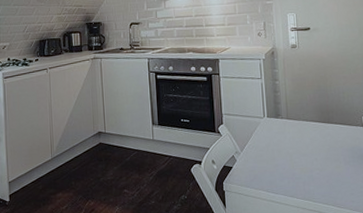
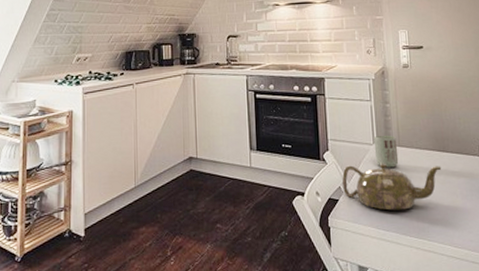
teapot: none [235,134,326,176] -> present [342,163,442,211]
cup: none [264,109,287,138] -> present [373,136,399,168]

